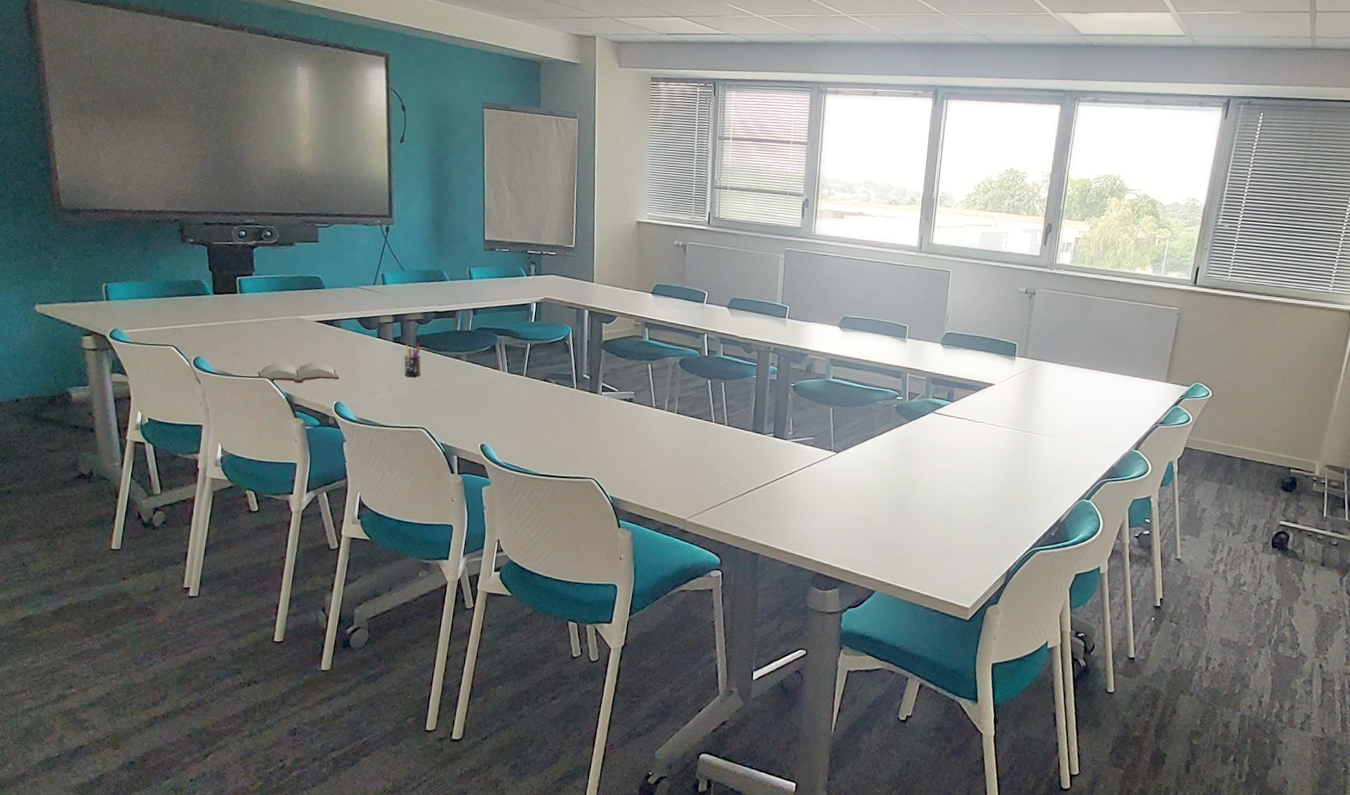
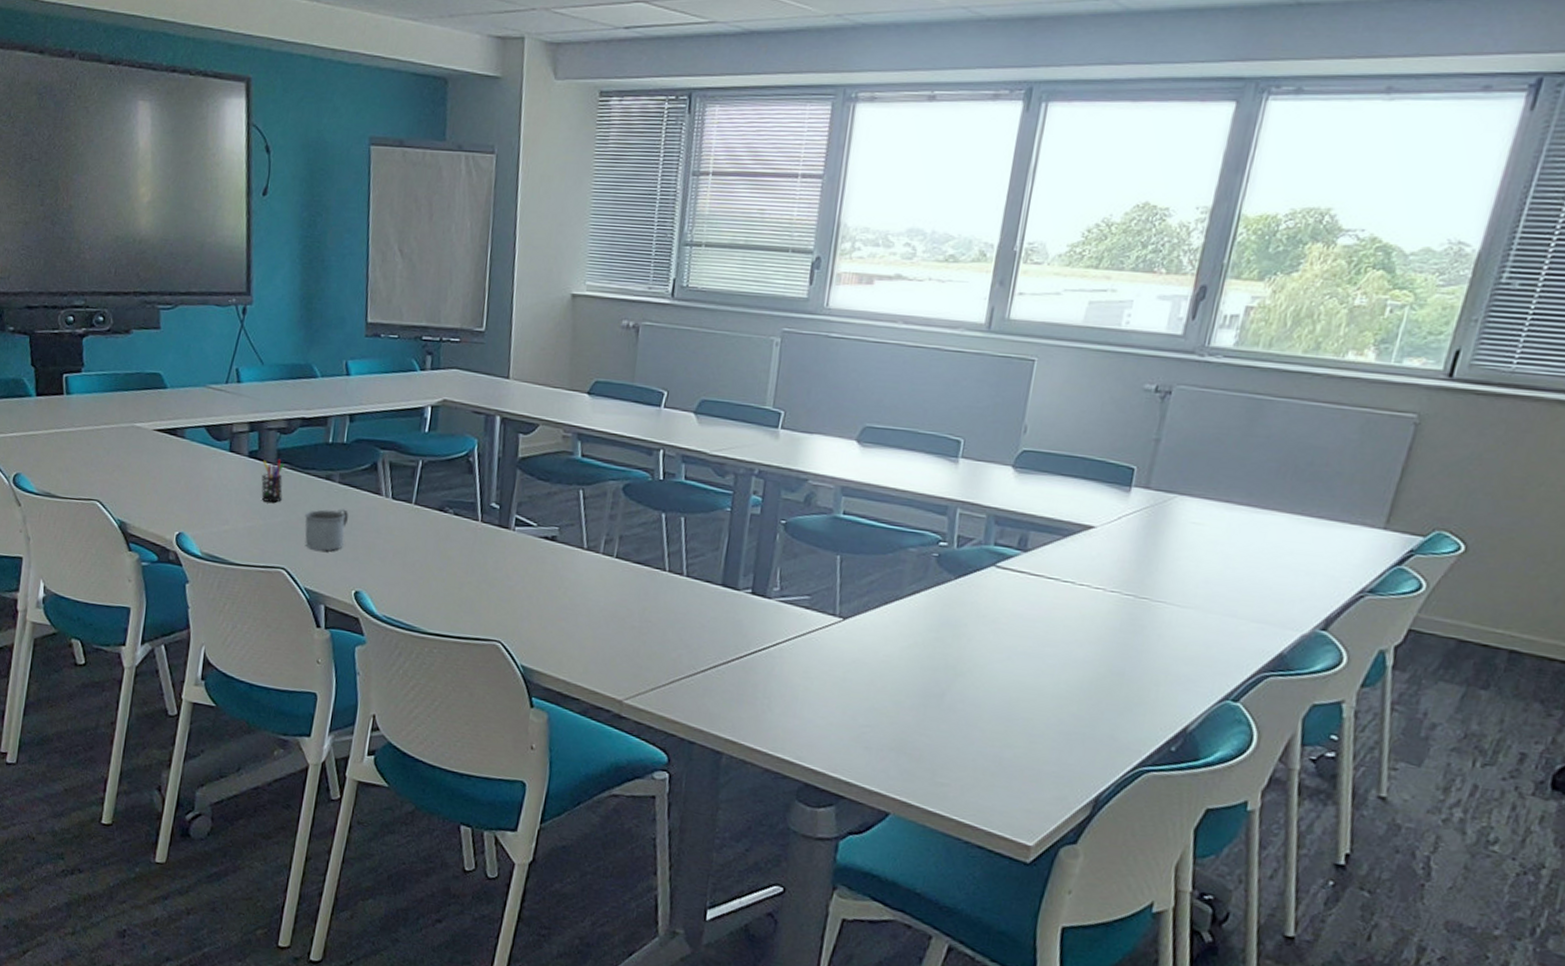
hardback book: present [257,361,340,383] -> none [86,481,183,508]
mug: none [439,381,475,414] -> present [304,508,349,551]

